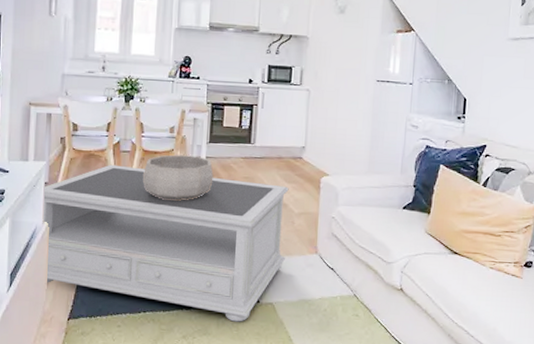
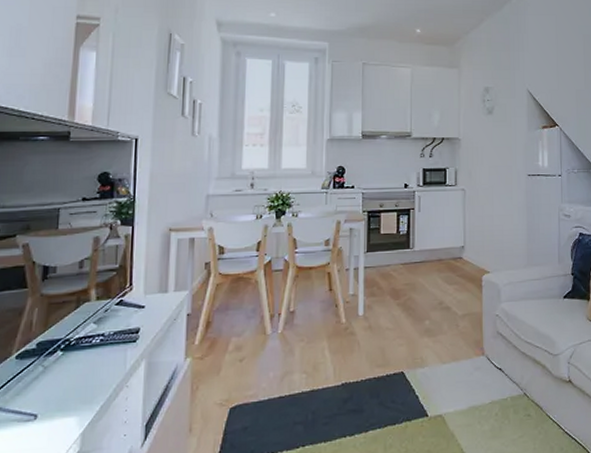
coffee table: present [42,164,289,322] -> none [184,286,452,442]
decorative bowl: present [143,154,214,201] -> none [298,267,373,318]

